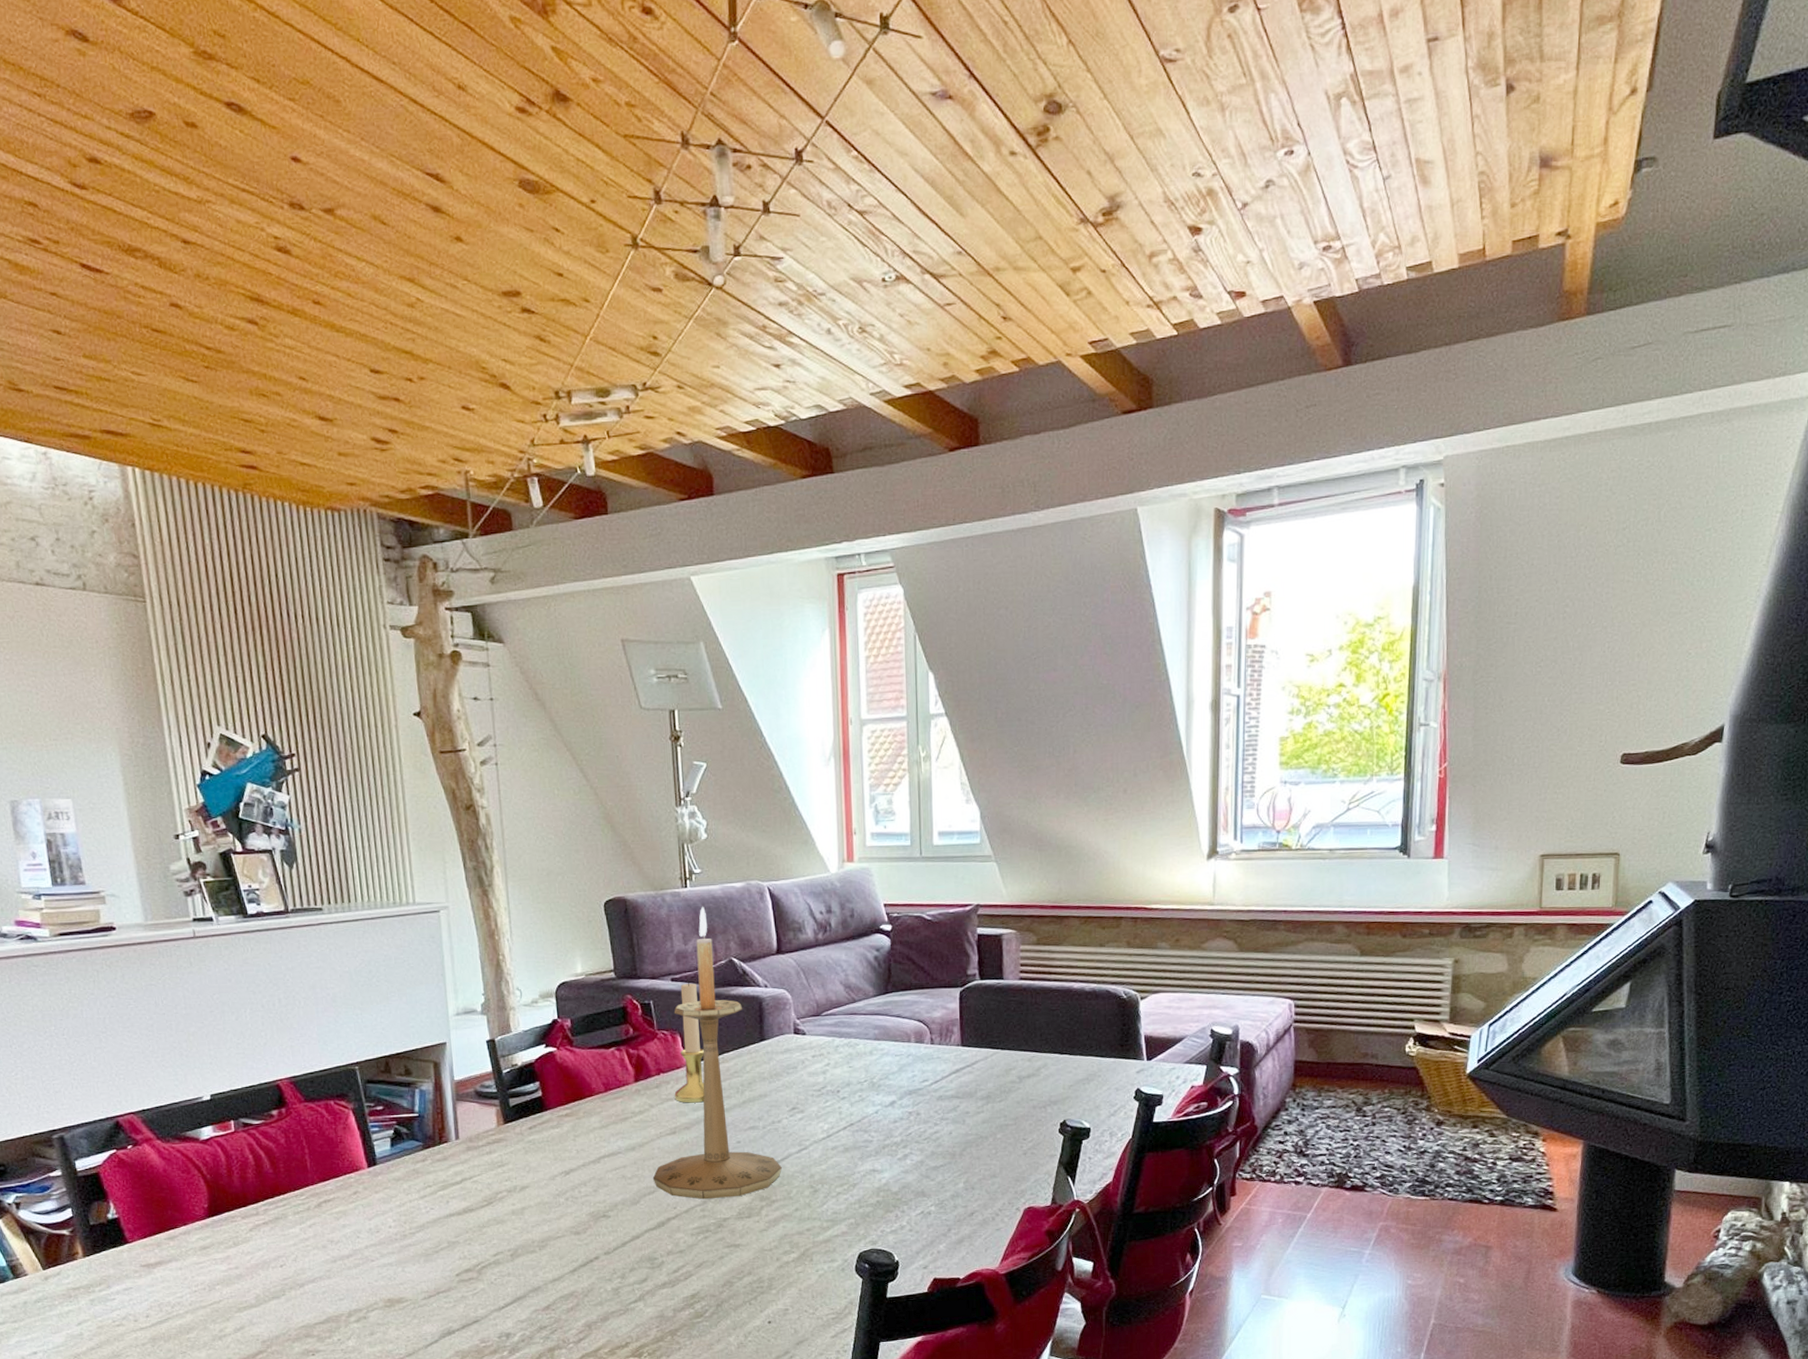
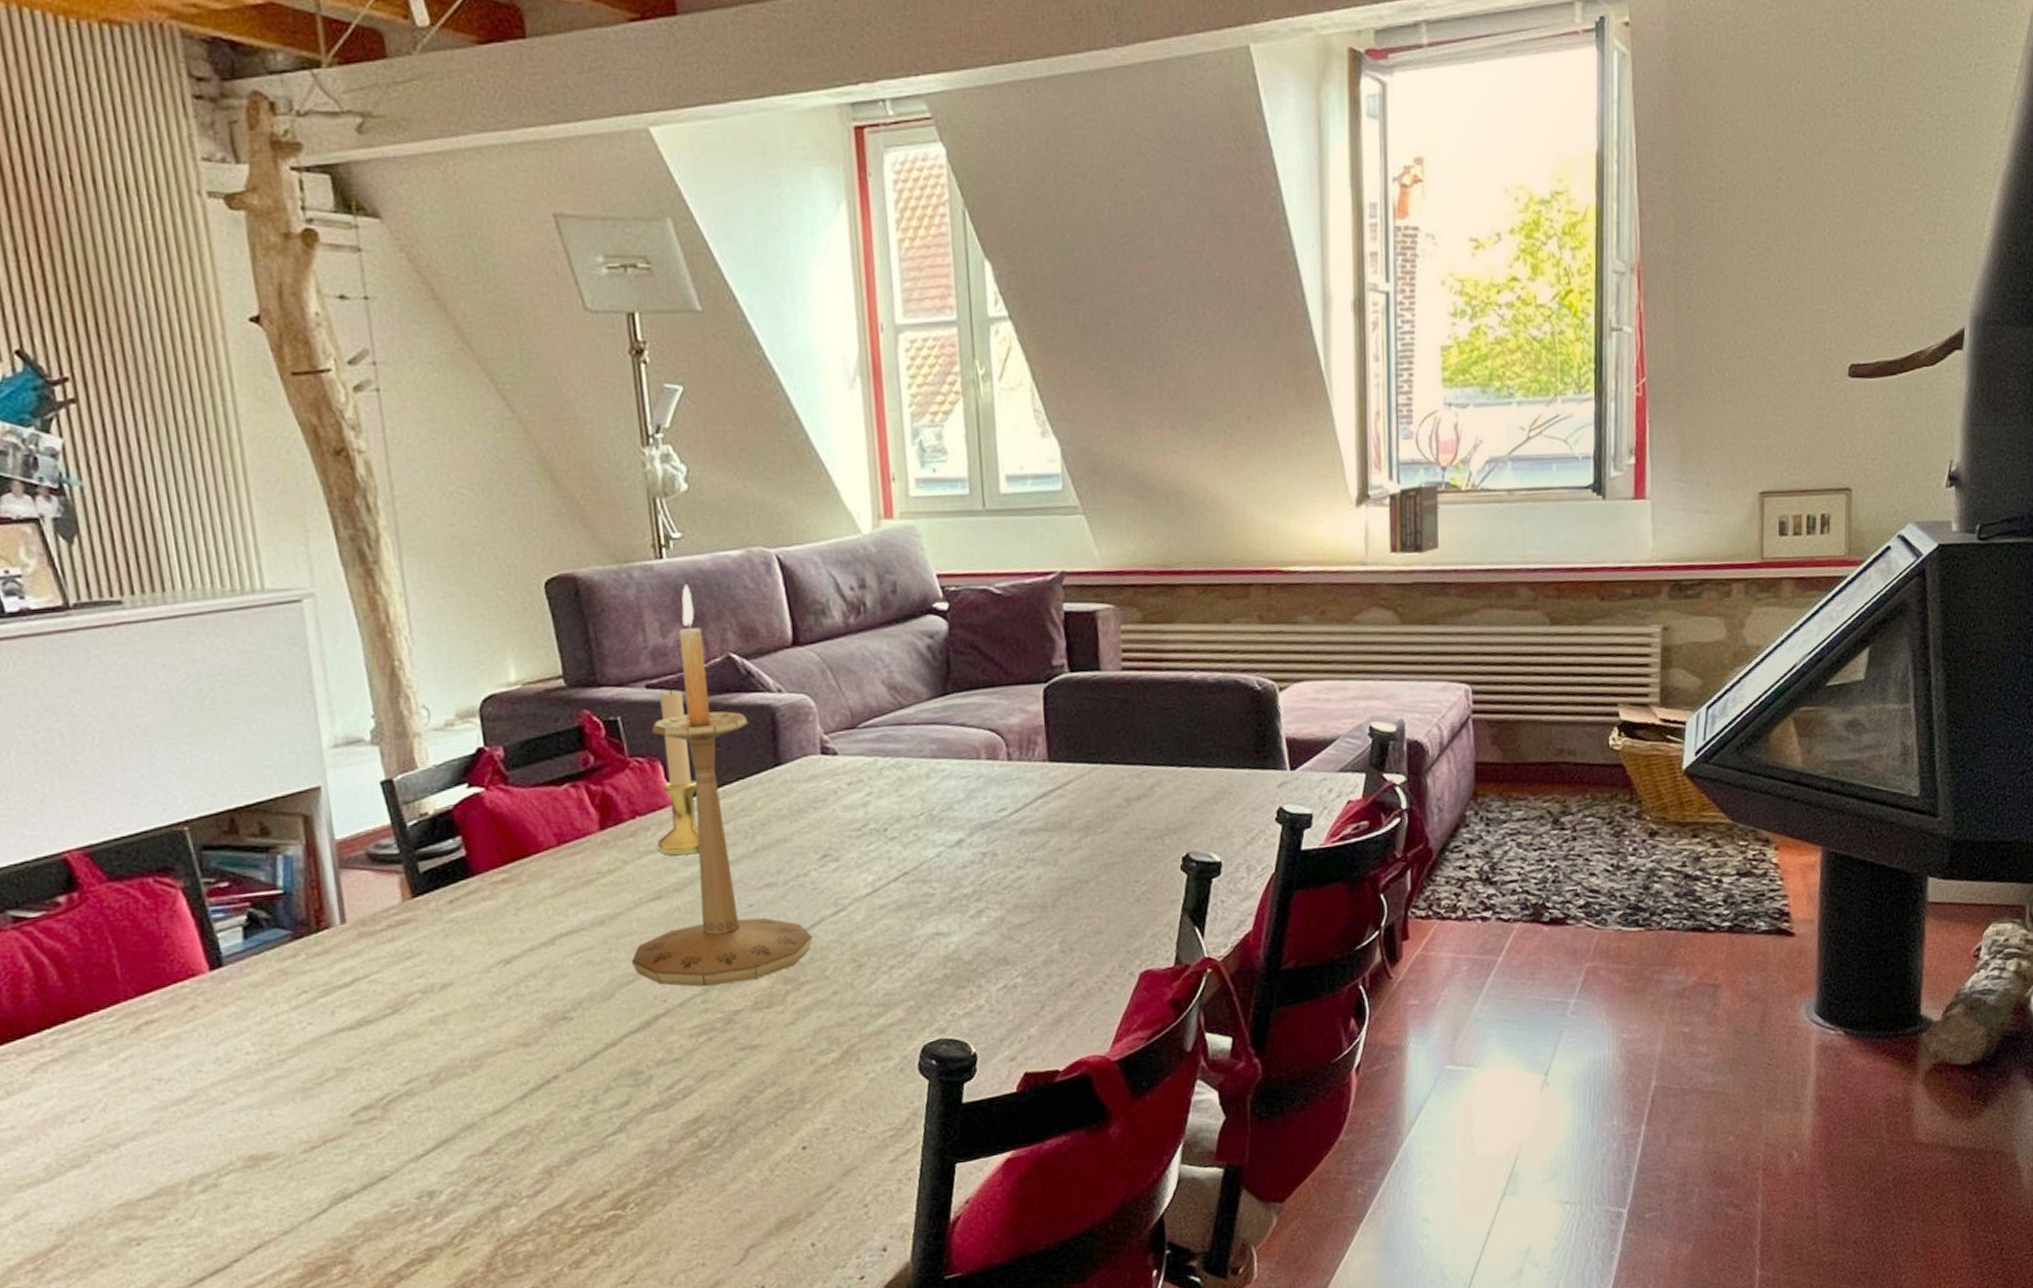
books: none [1232,844,1273,898] -> present [1388,484,1439,555]

